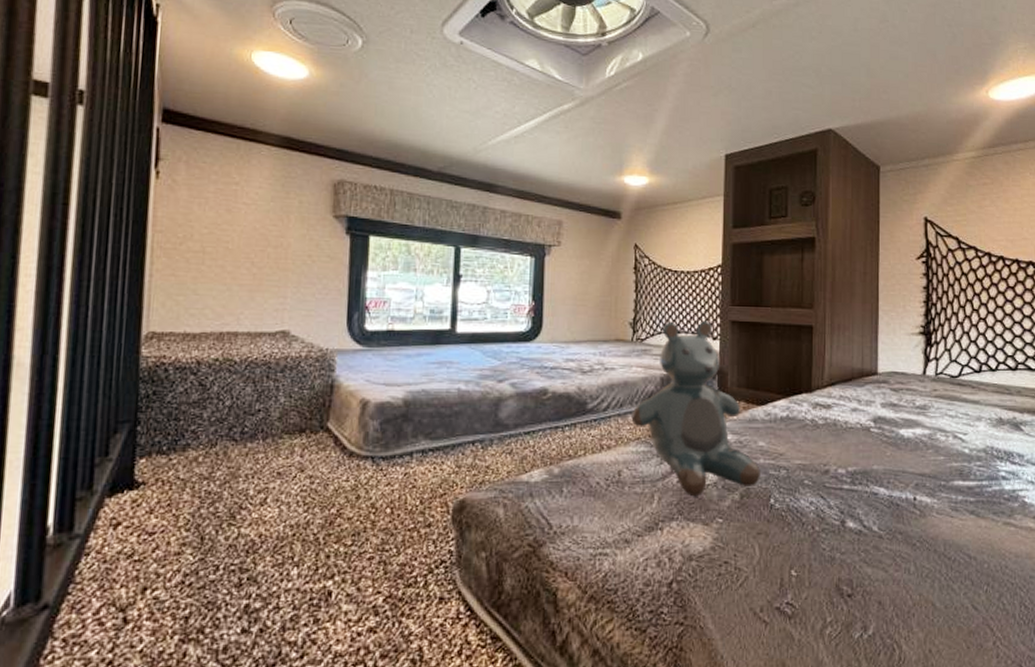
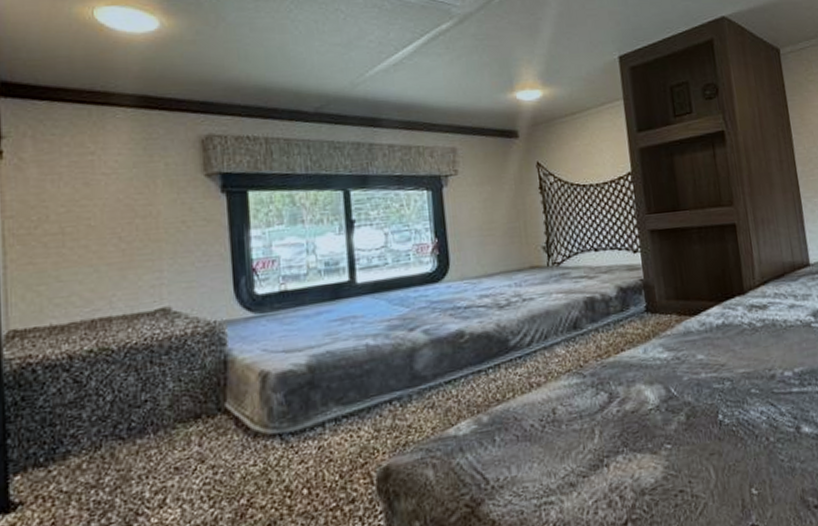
stuffed animal: present [631,321,760,496] -> none [558,233,705,424]

